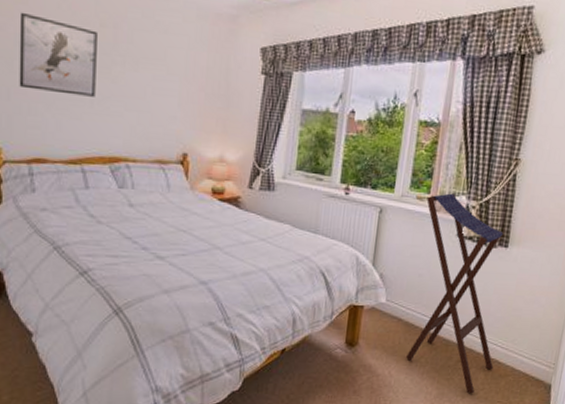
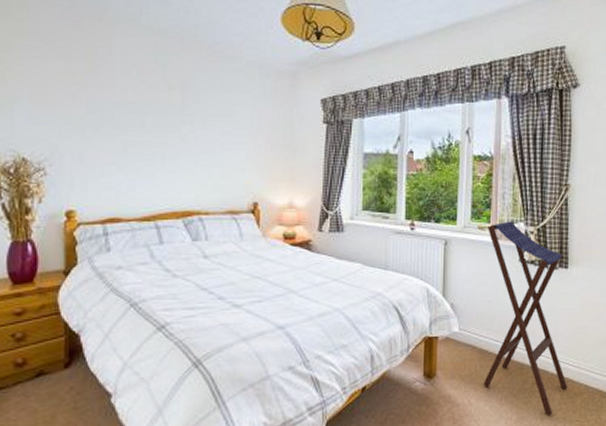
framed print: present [19,12,97,97] -> none [90,81,166,155]

